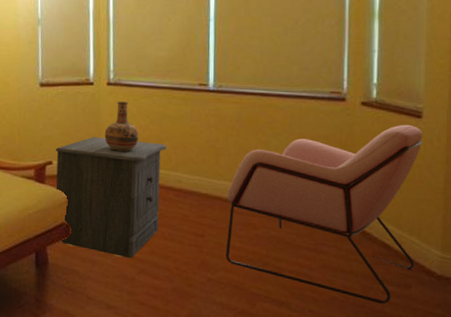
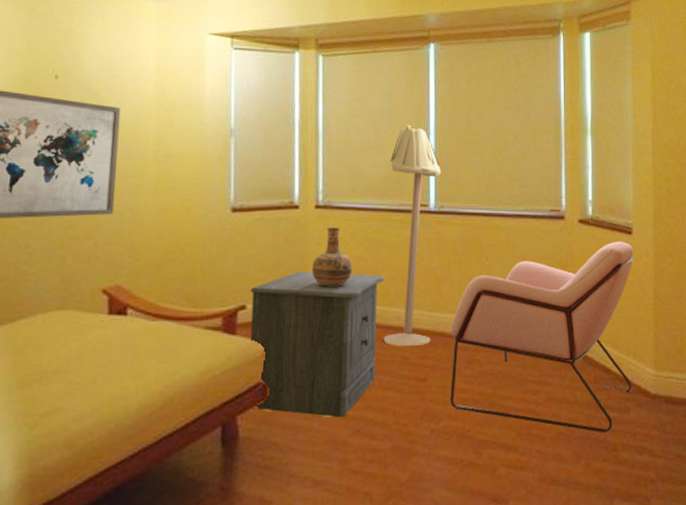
floor lamp: none [165,12,220,206] -> present [383,124,441,346]

